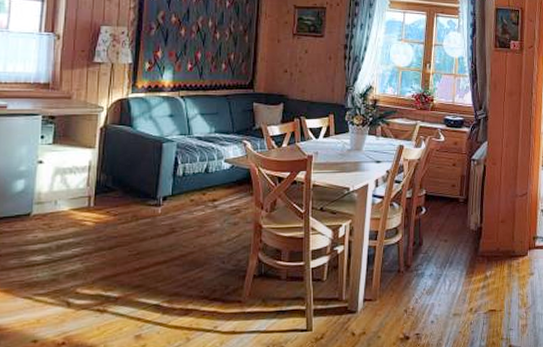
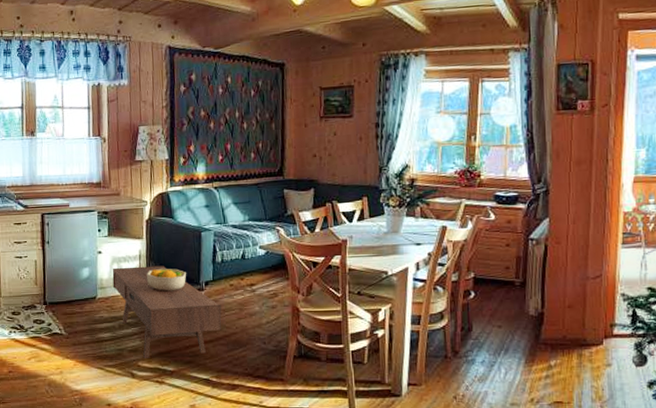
coffee table: none [53,178,179,284] -> present [112,265,222,358]
fruit bowl: none [96,181,143,207] -> present [147,268,187,292]

